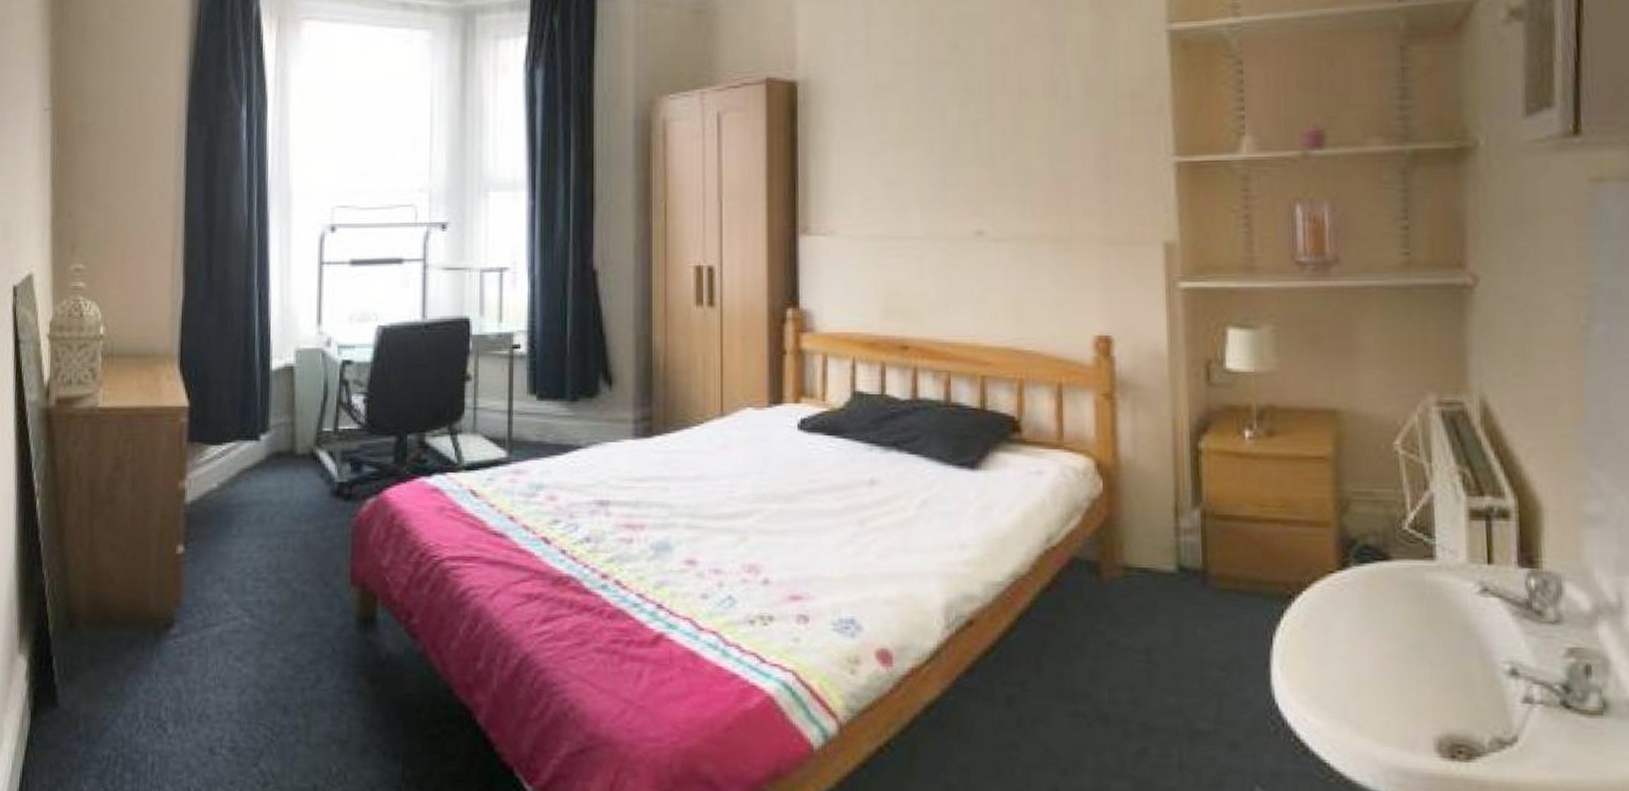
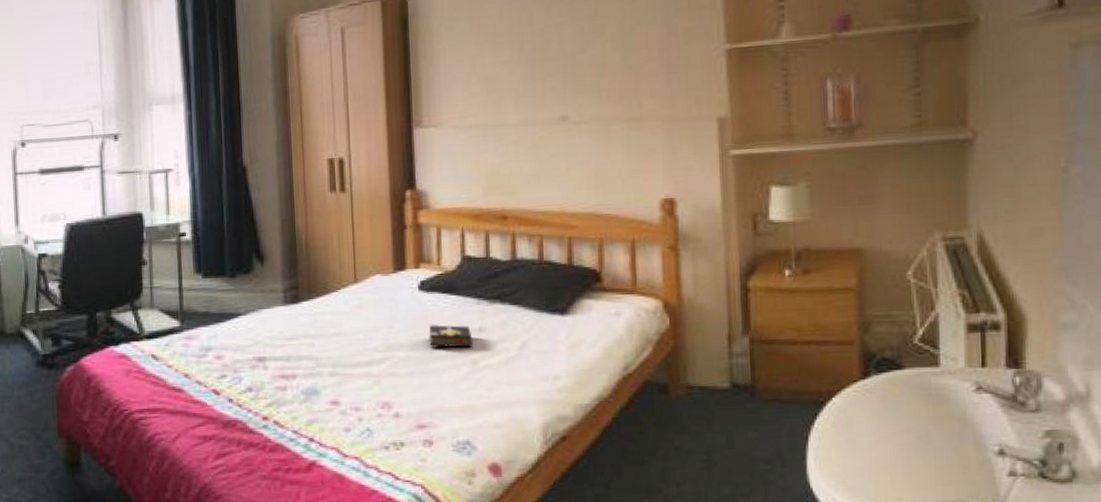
hardback book: none [808,471,862,503] -> present [429,324,473,348]

